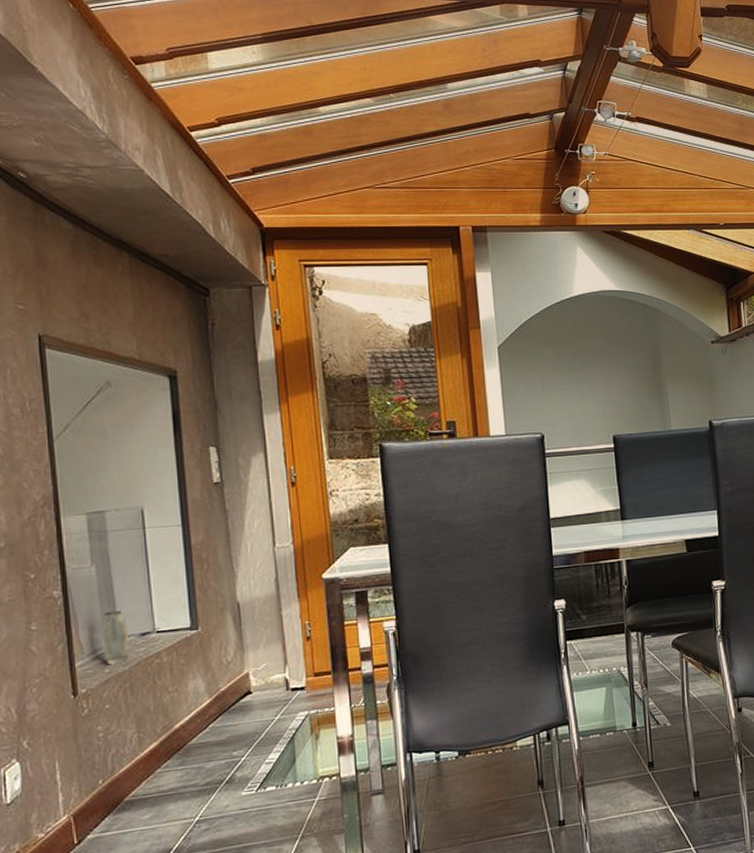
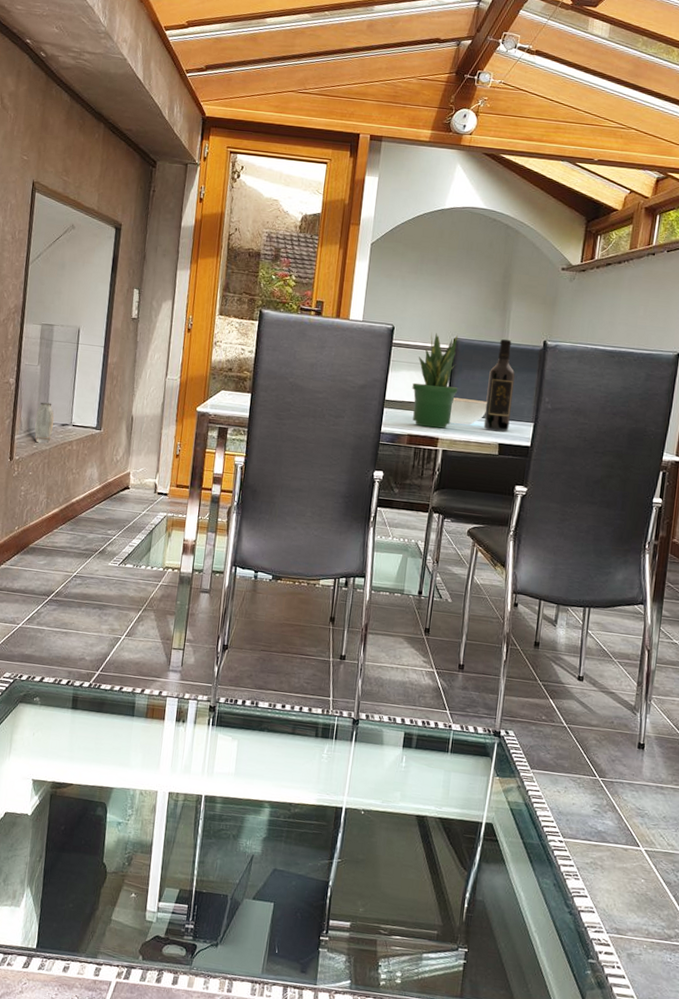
planter: none [577,432,630,540] -> present [412,333,458,429]
bowl: none [625,497,664,530] -> present [449,397,487,426]
wine bottle: none [659,427,692,529] -> present [483,339,515,433]

